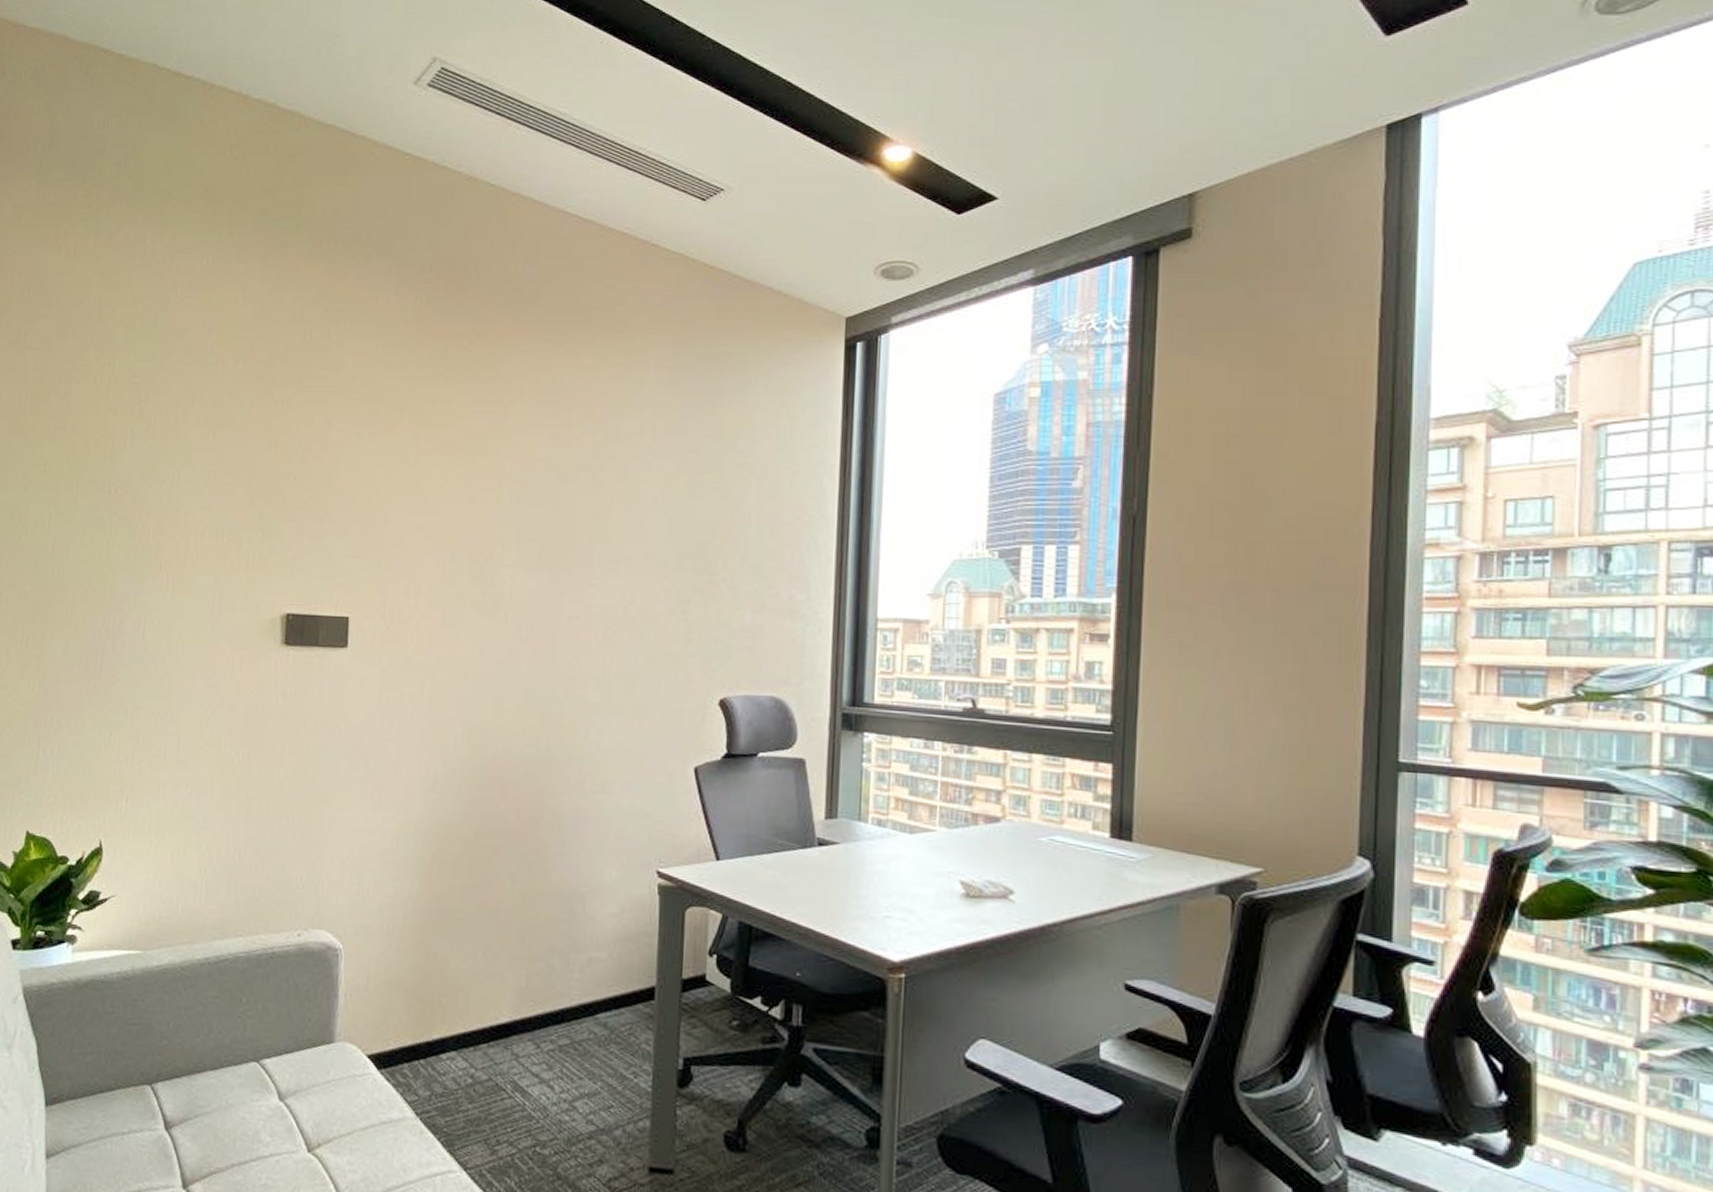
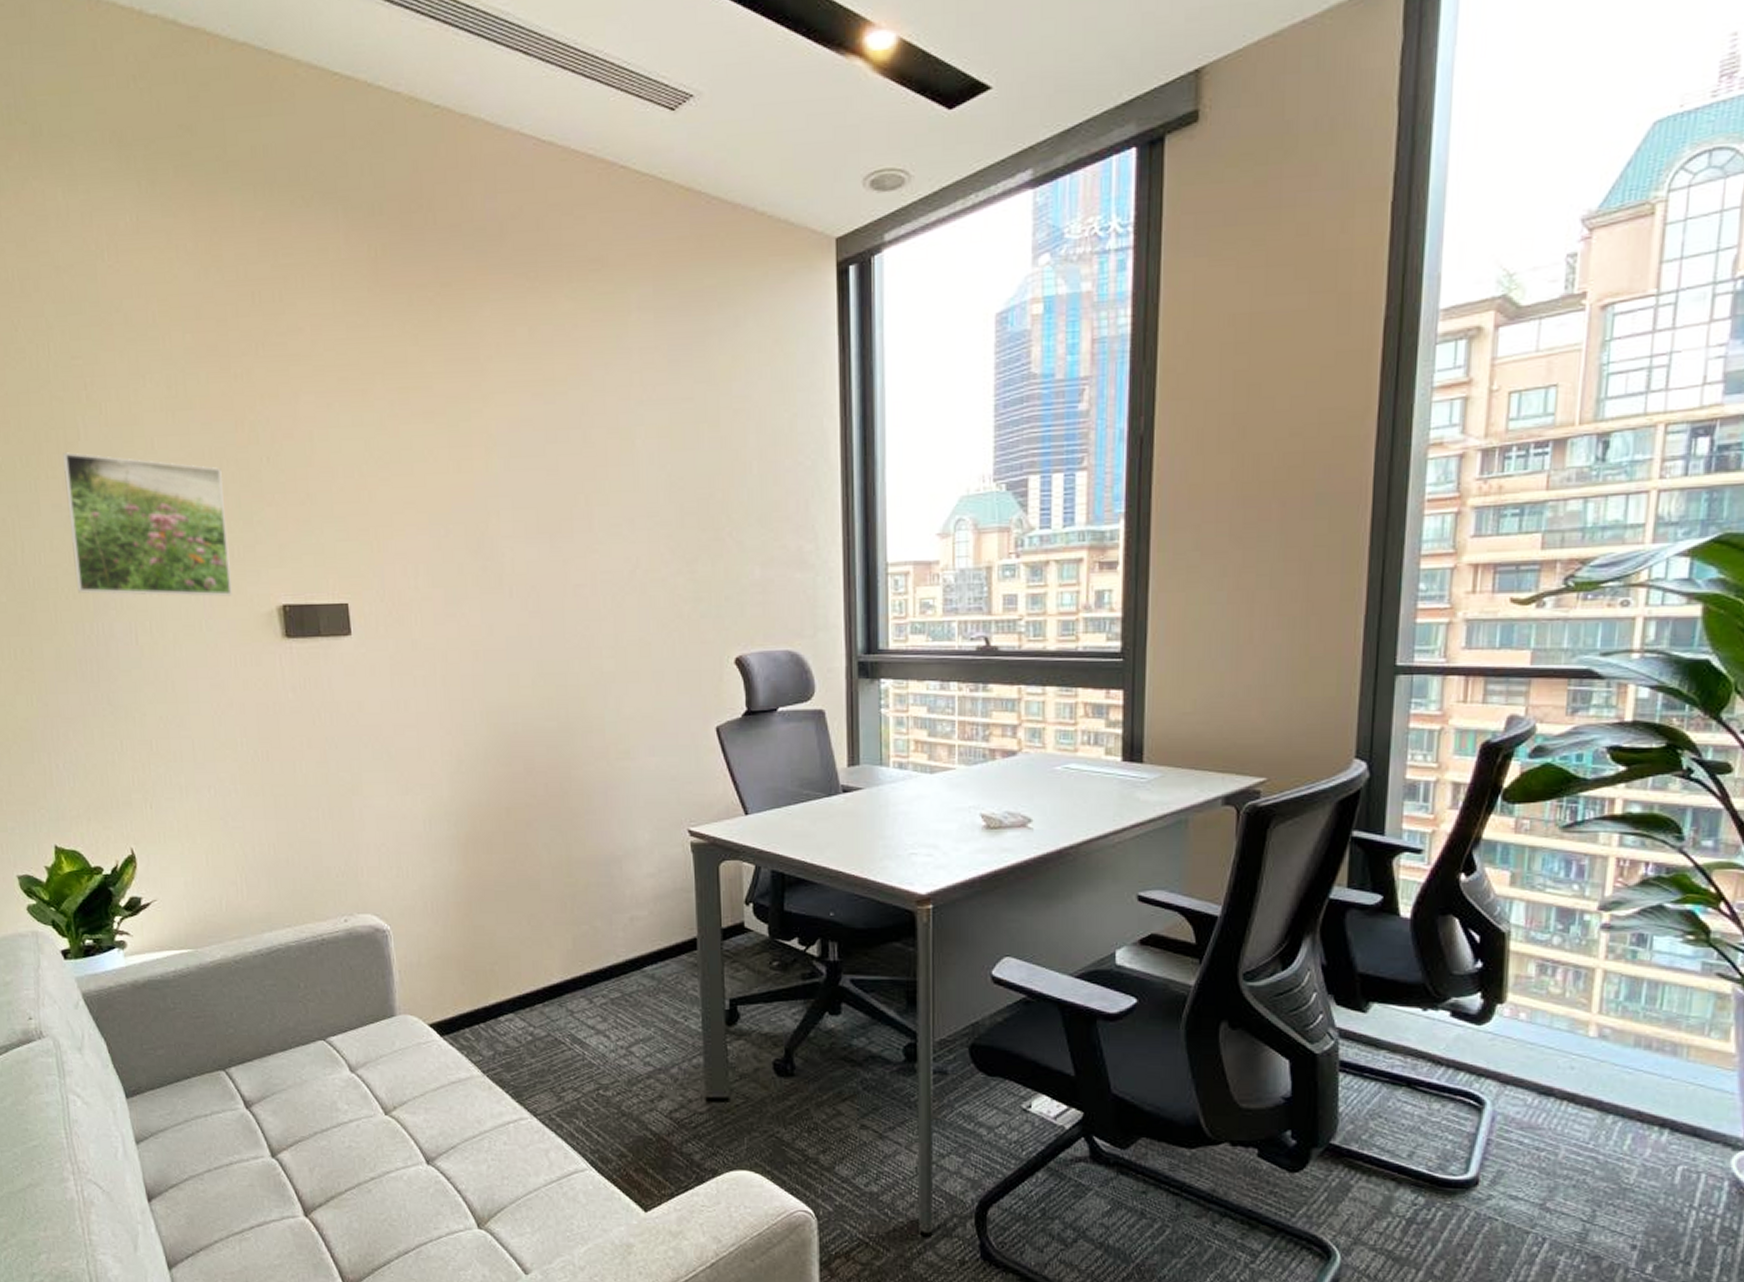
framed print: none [97,459,251,602] -> present [63,452,232,597]

